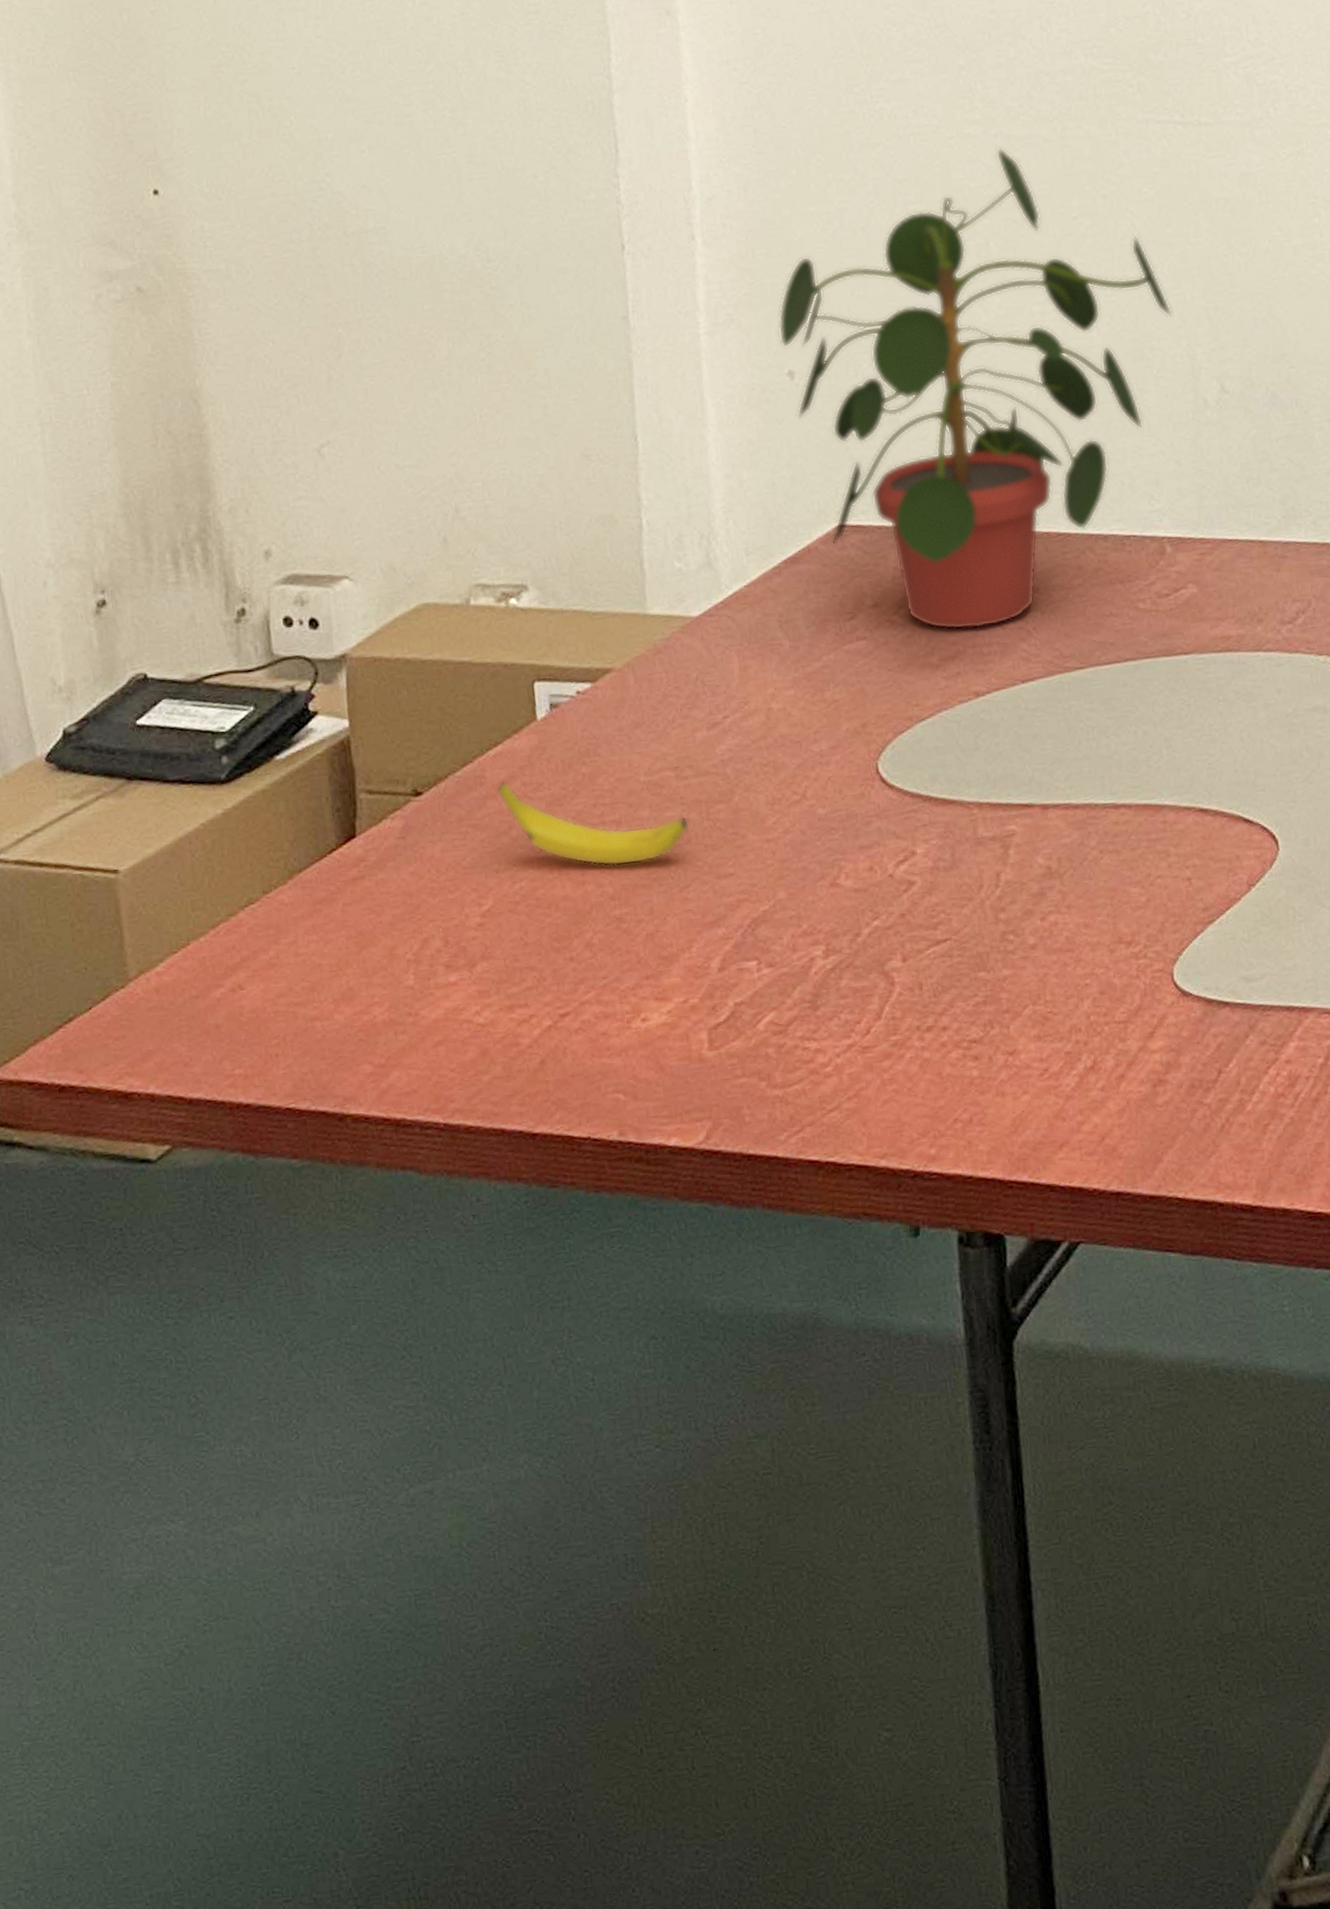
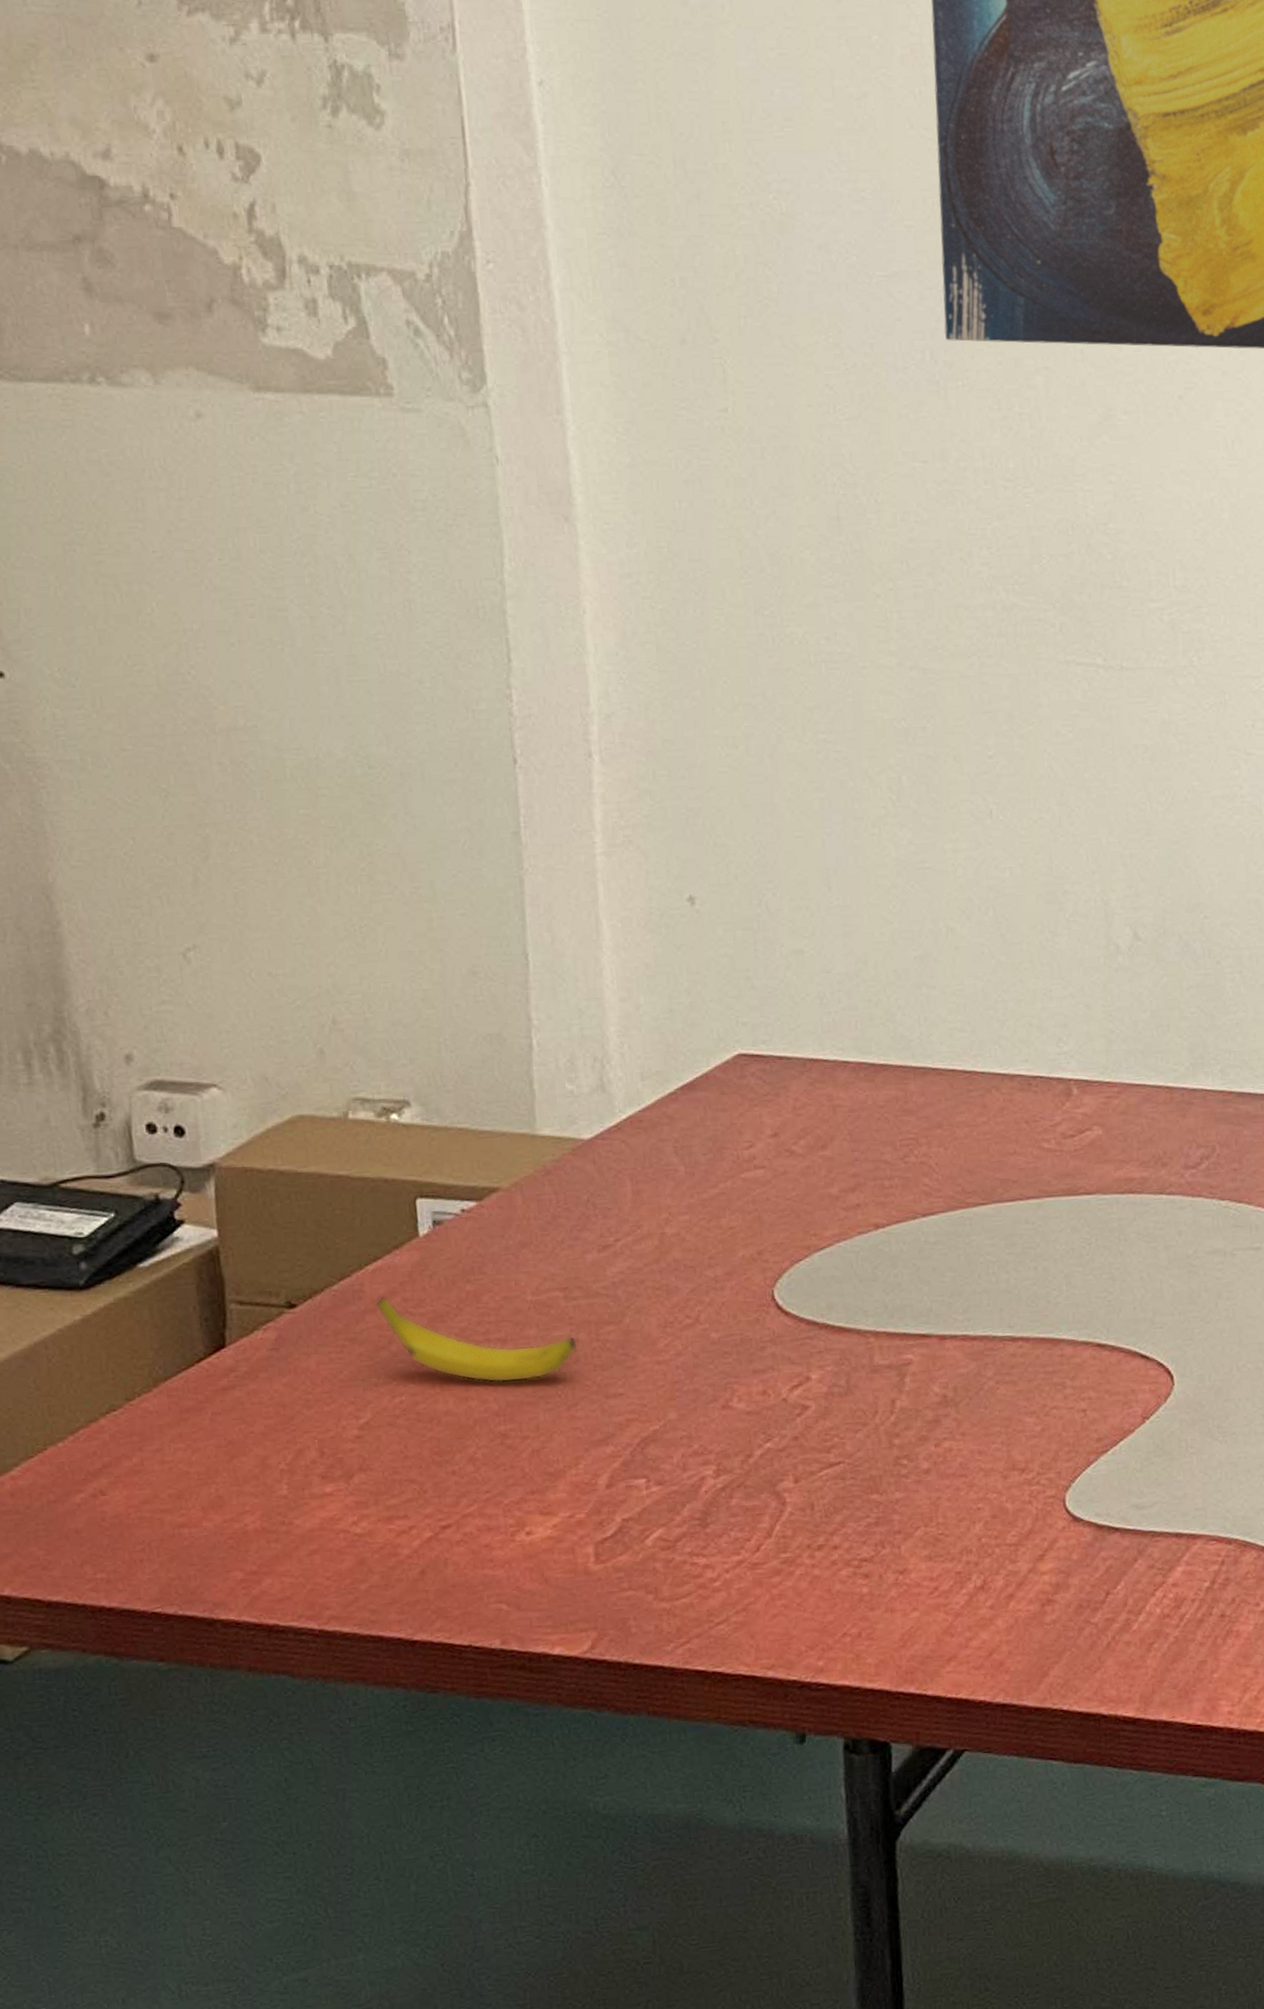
potted plant: present [778,147,1172,630] -> none [678,680,1087,1163]

